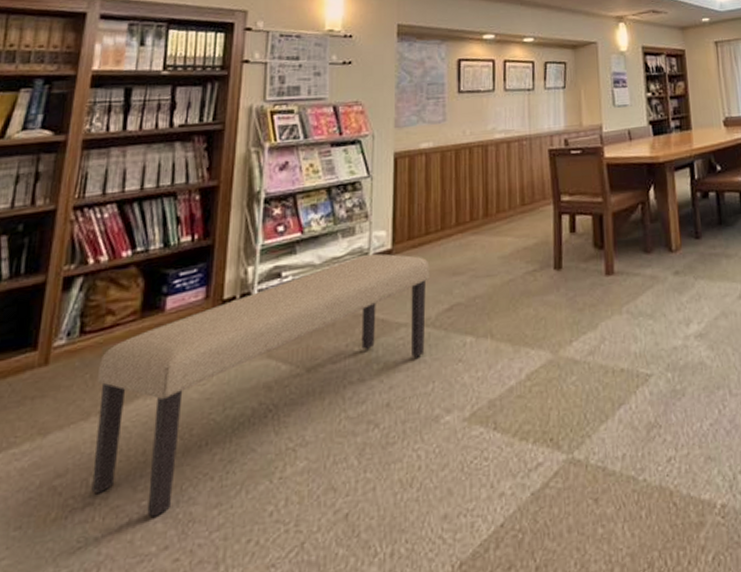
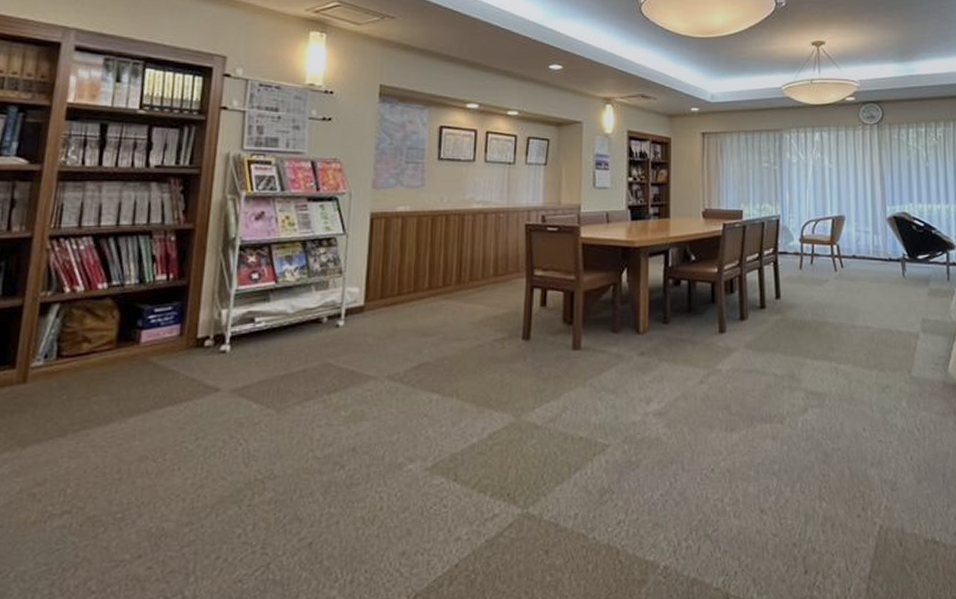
bench: present [91,253,430,517] -> none [69,308,400,529]

